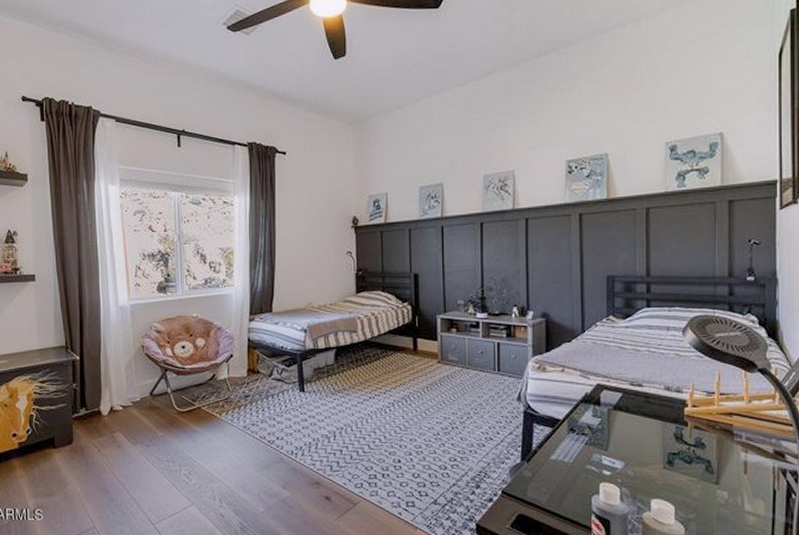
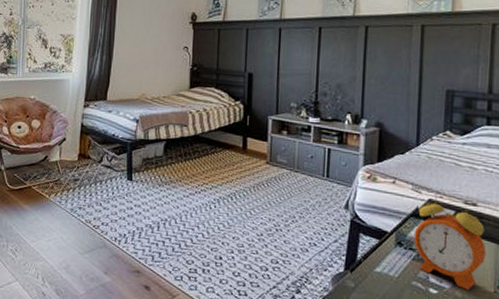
alarm clock: none [585,378,654,469] -> present [413,193,487,290]

